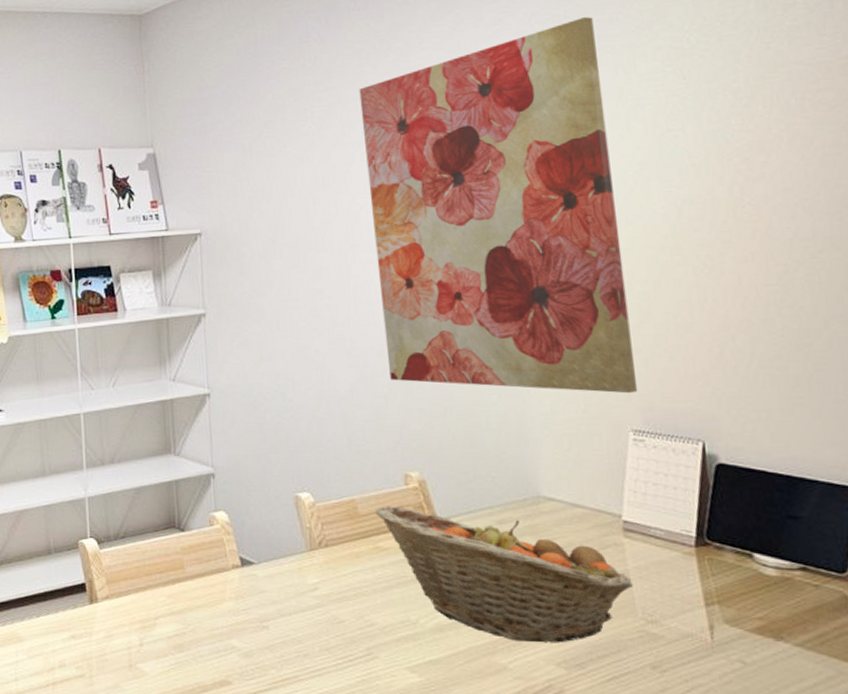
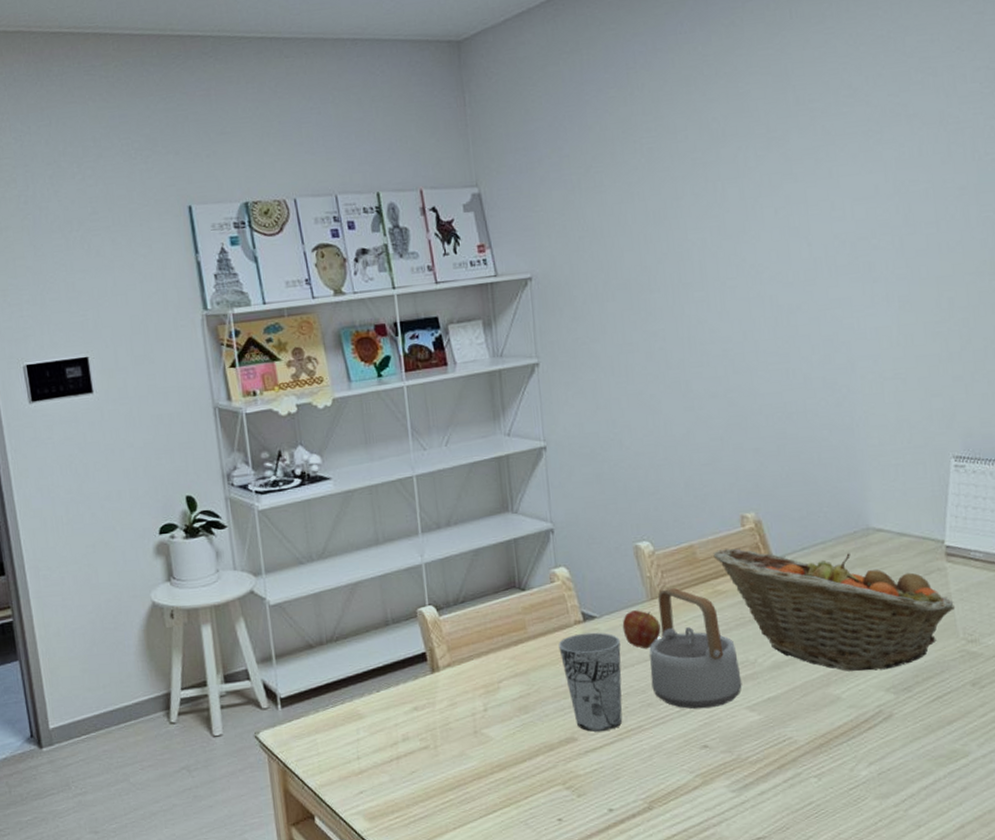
cup: none [215,578,278,677] -> present [558,632,623,732]
apple: none [280,560,320,600] -> present [622,610,661,649]
teapot: none [307,541,403,665] -> present [649,588,742,710]
wall art: present [359,17,638,394] -> none [688,37,959,422]

